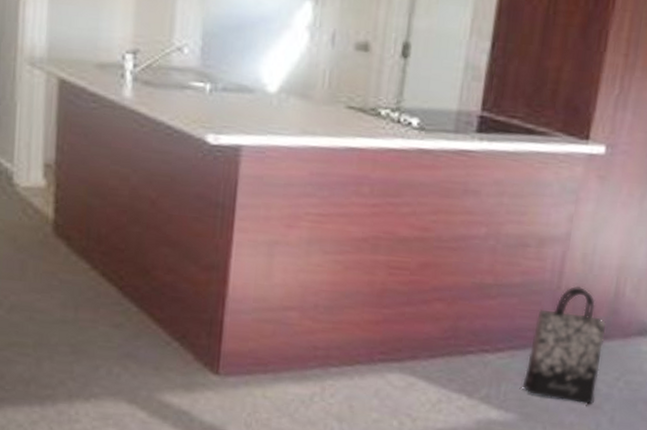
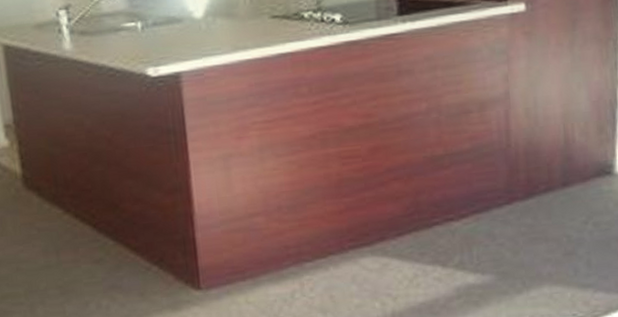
shopping bag: present [522,286,606,404] -> none [492,141,567,253]

